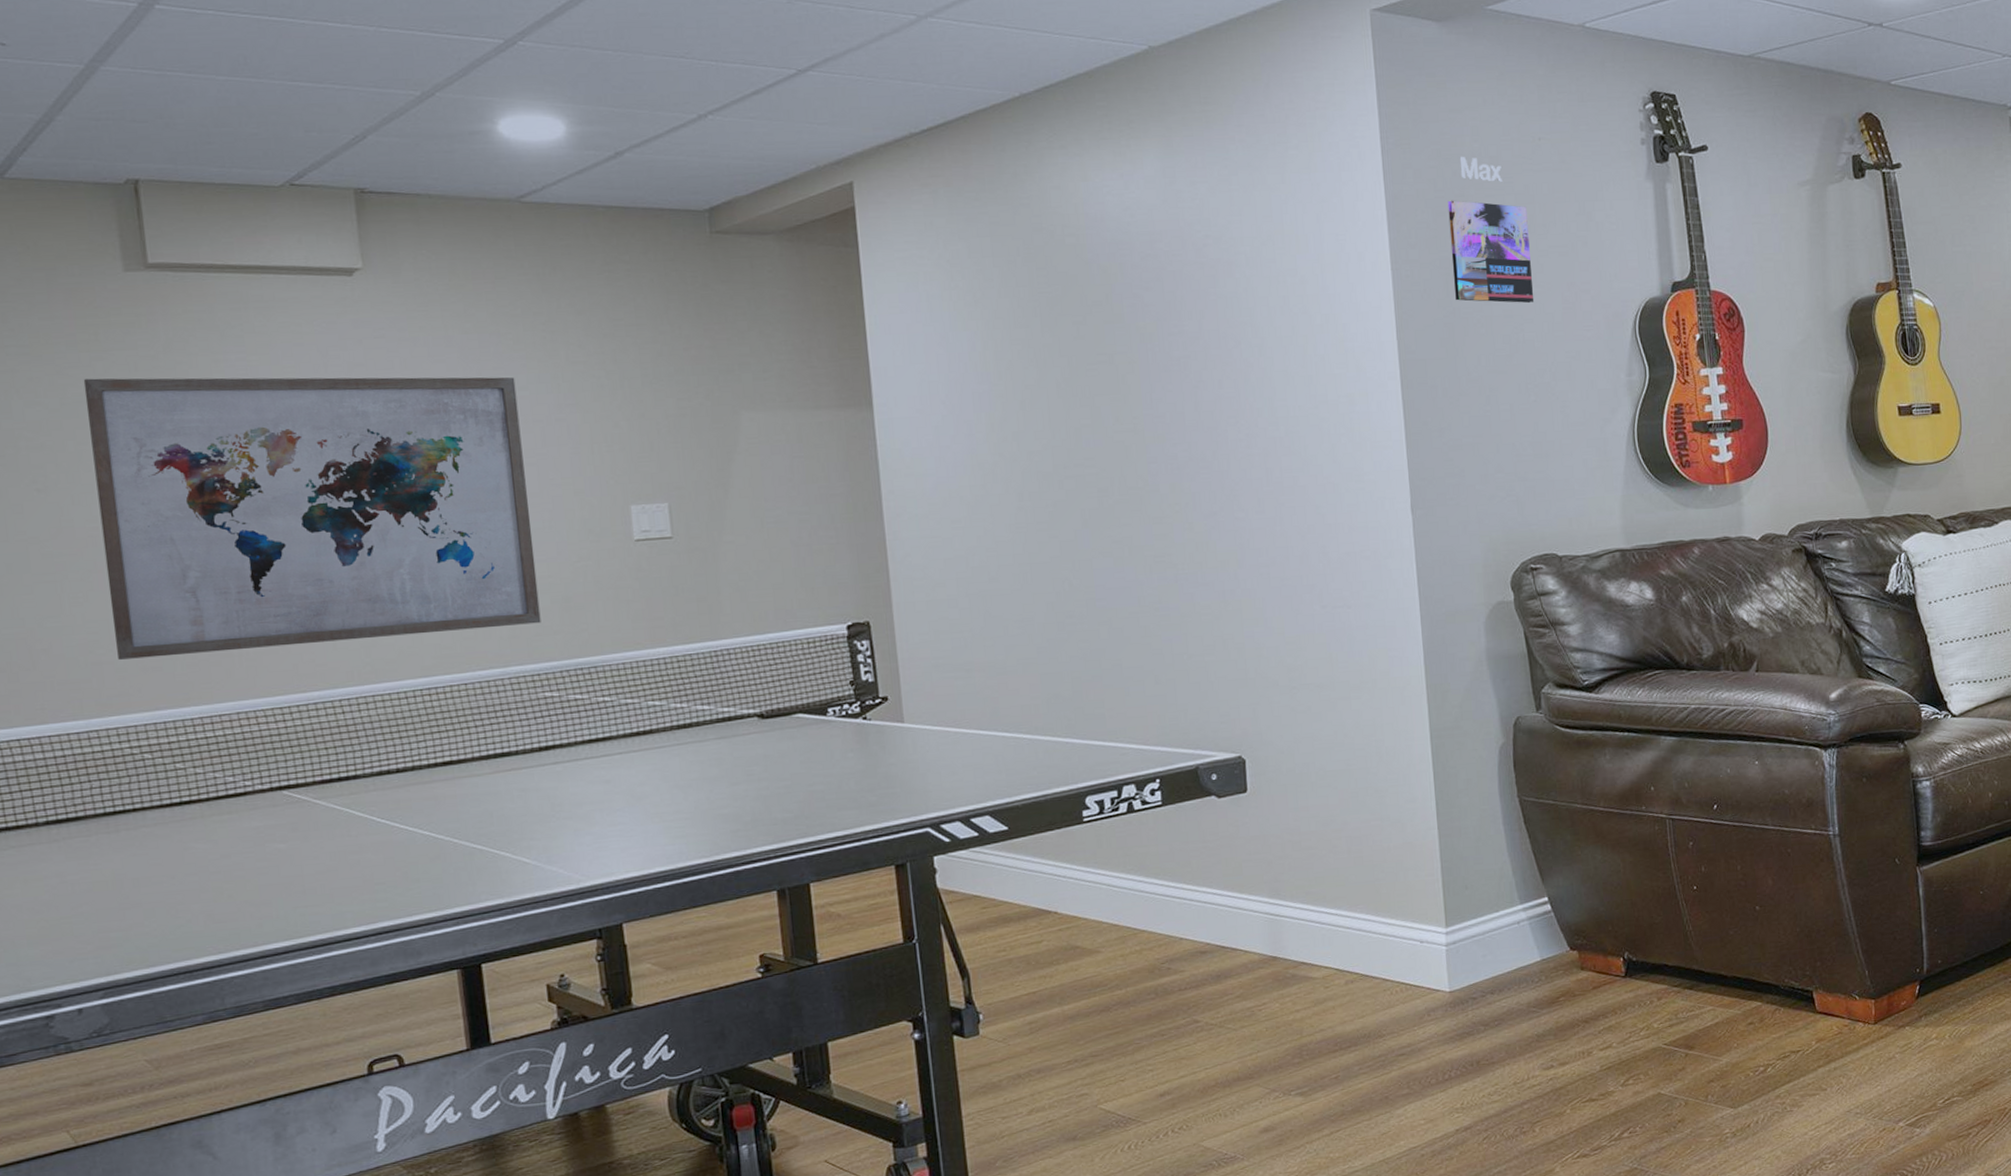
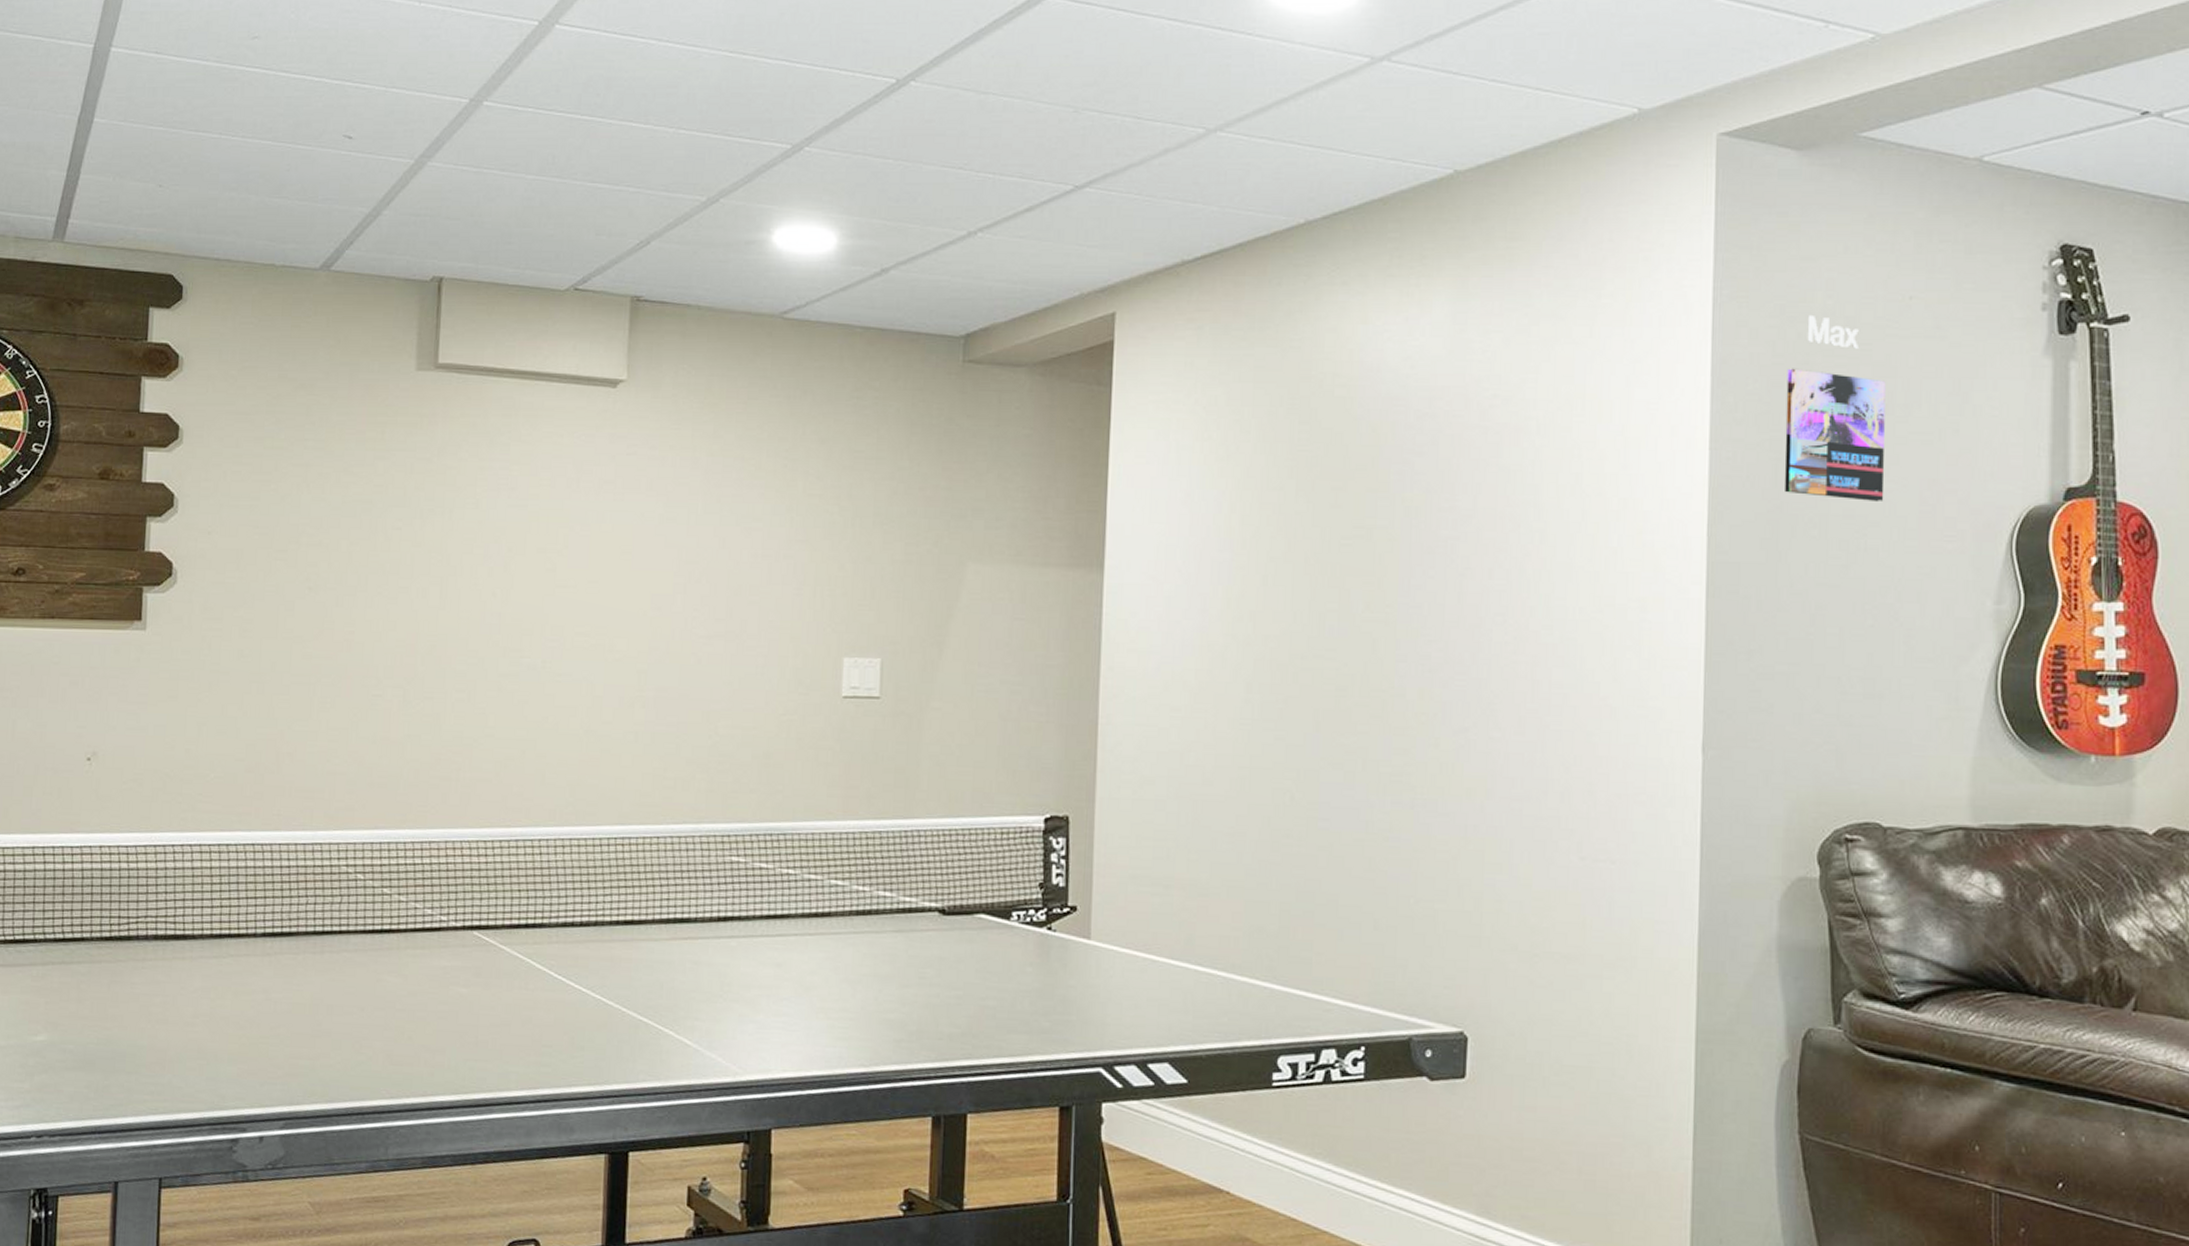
wall art: present [83,377,541,660] -> none [351,477,751,779]

